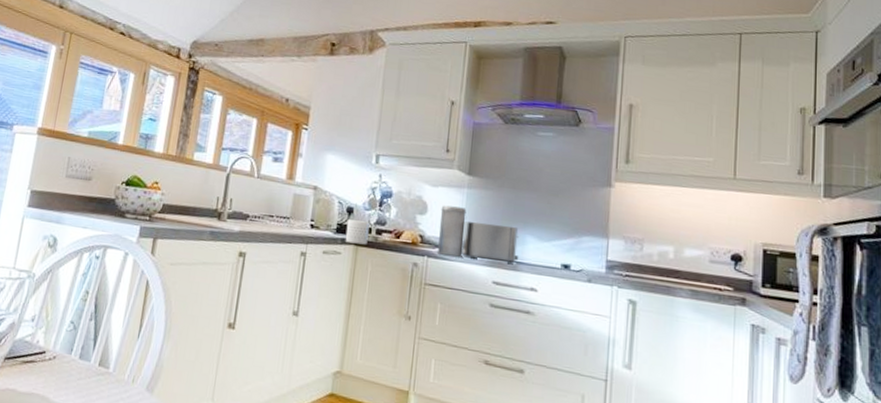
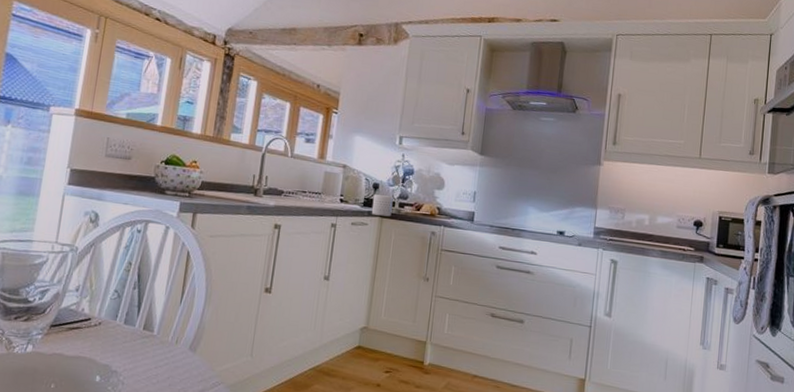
canister: present [436,205,467,257] -> none [452,181,479,226]
toaster: present [461,221,520,264] -> none [473,195,523,231]

